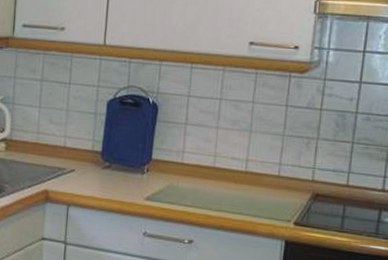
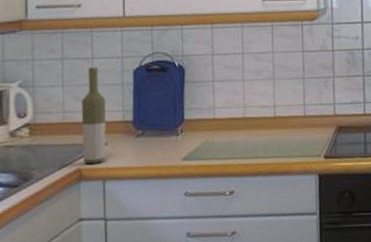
bottle: none [51,92,78,188] -> present [81,67,106,164]

